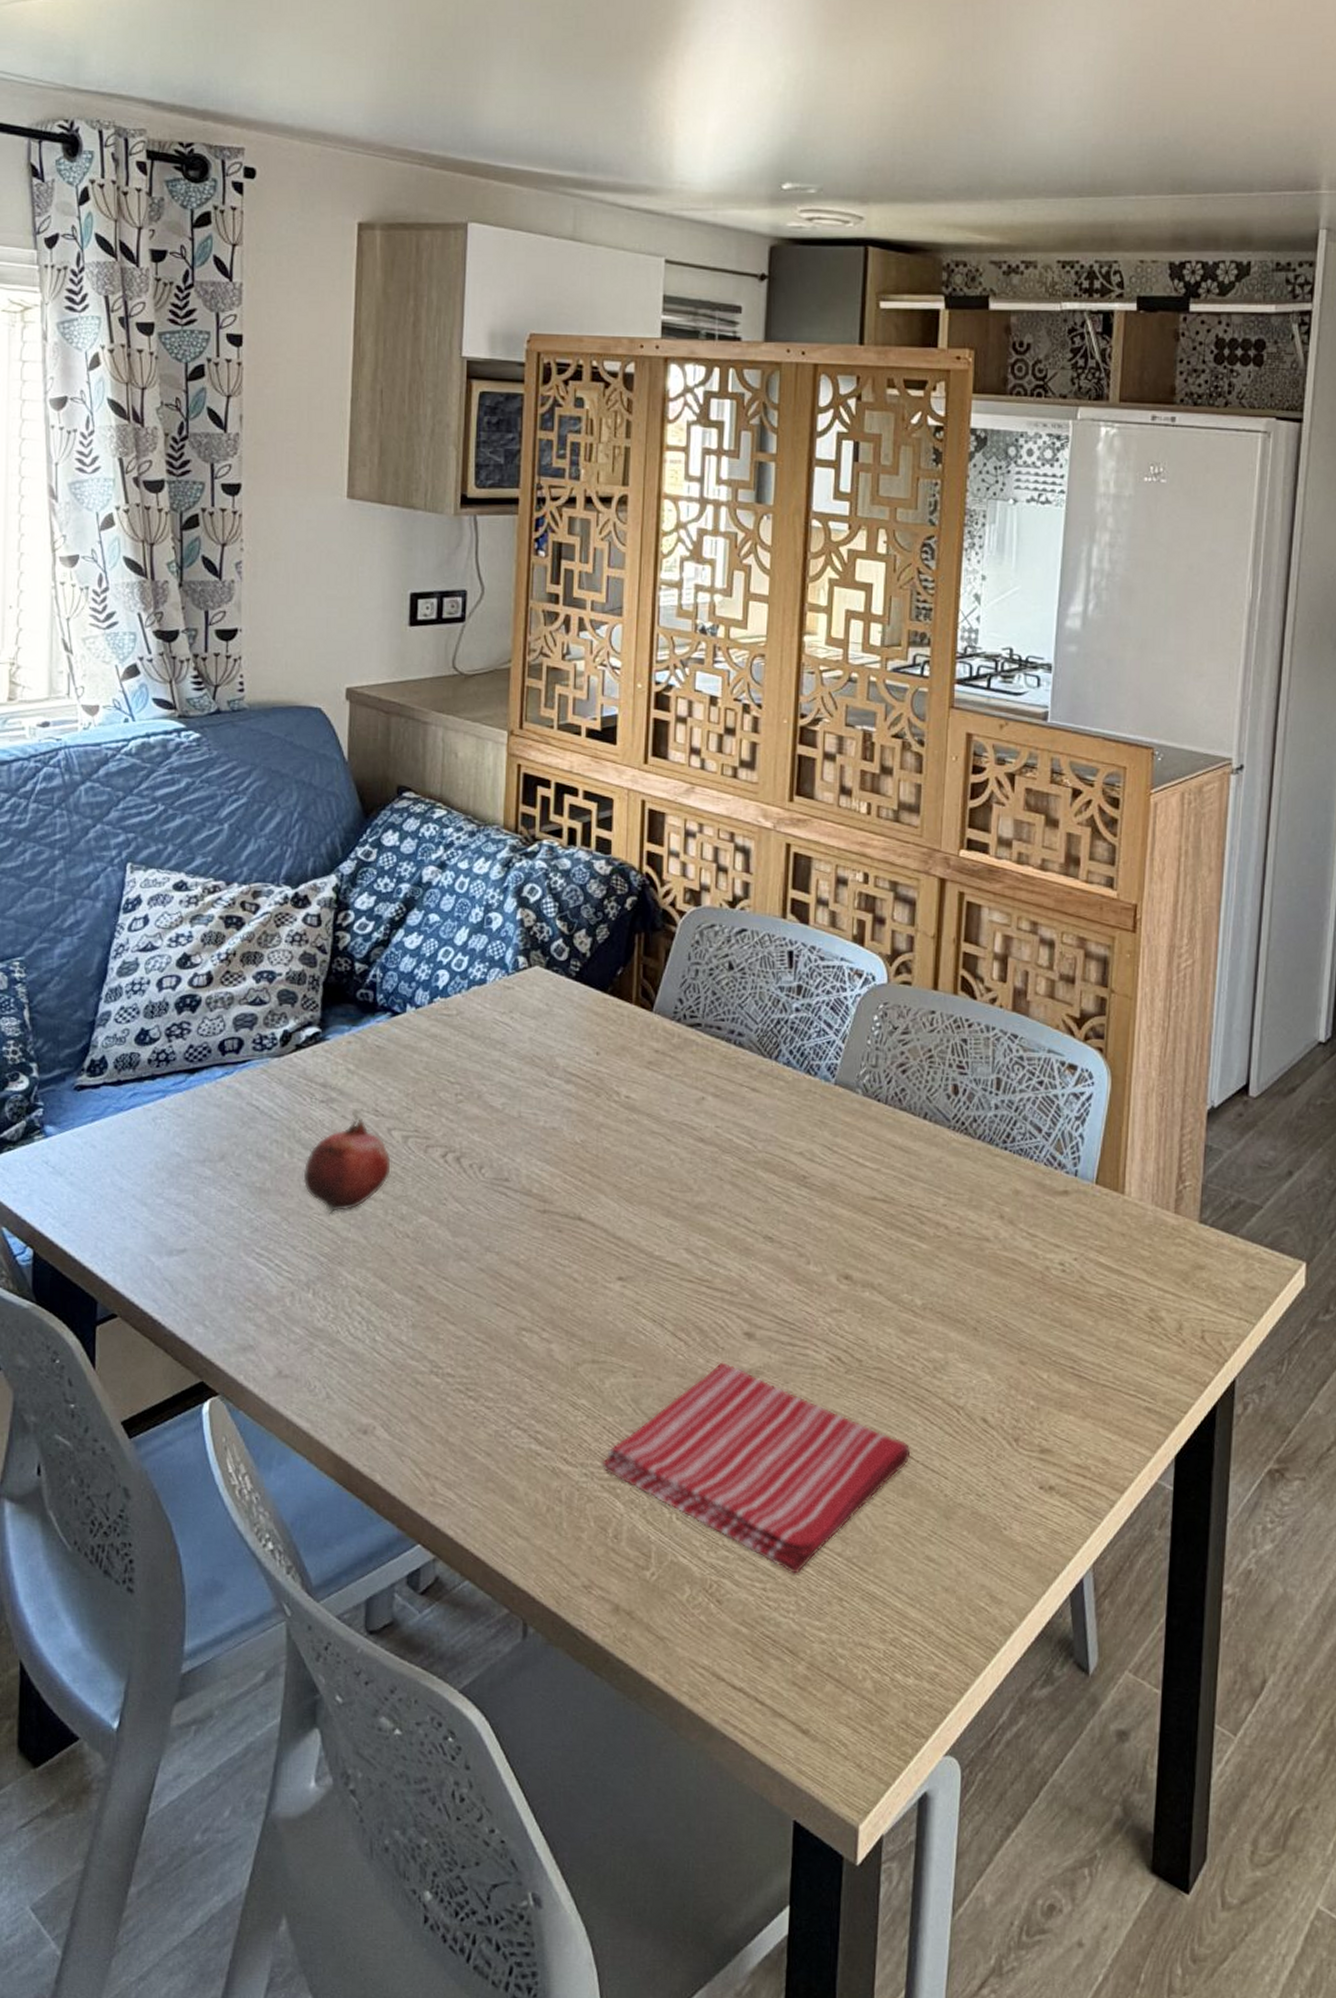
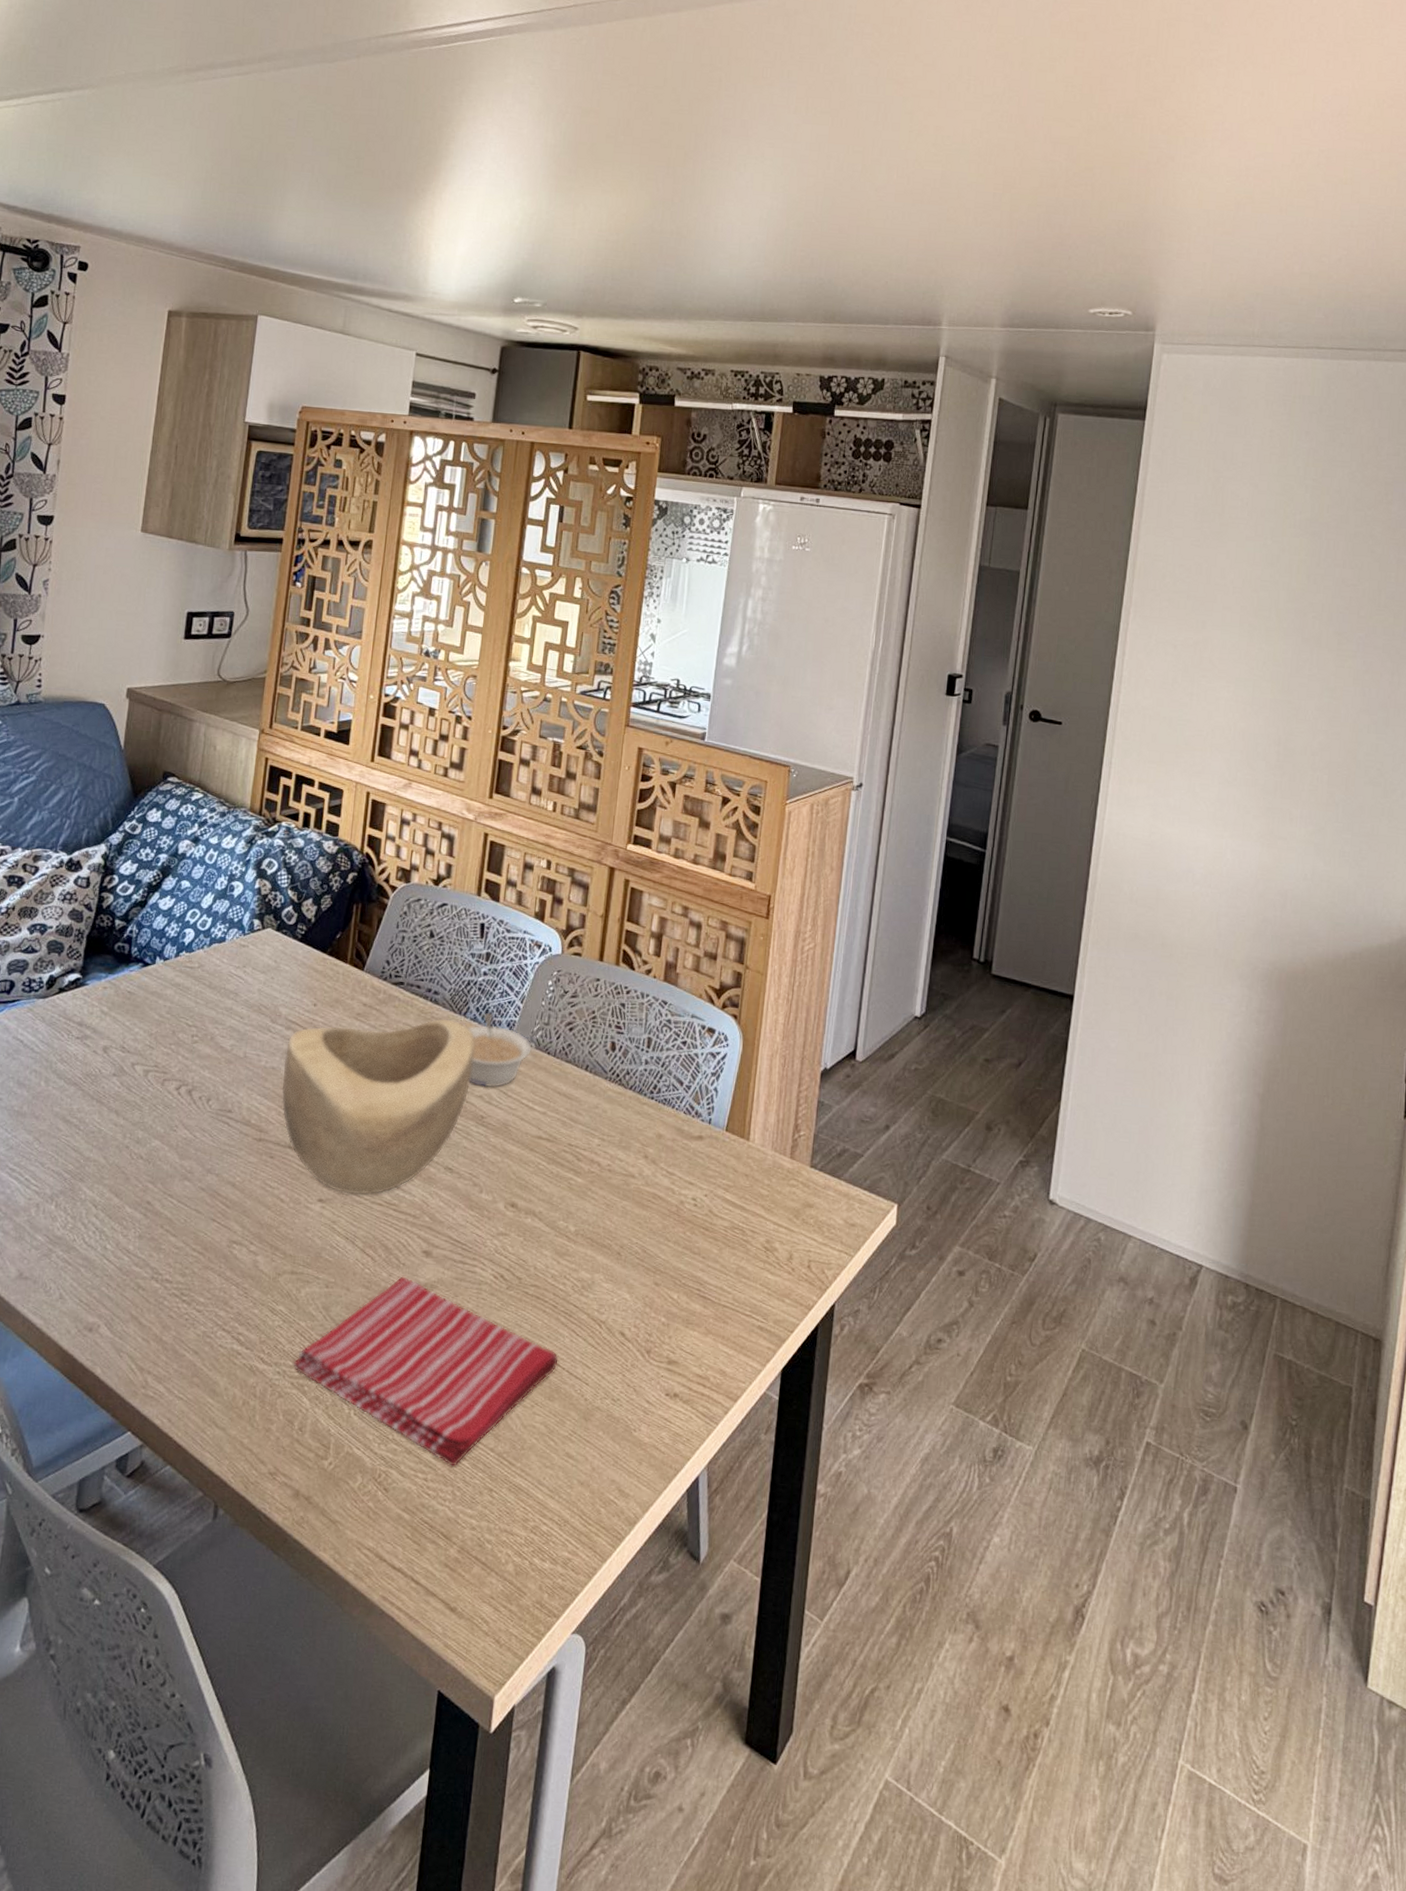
fruit: present [303,1117,391,1215] -> none [55,1053,132,1137]
decorative bowl: none [565,1065,790,1271] -> present [281,1019,475,1195]
legume: none [782,1055,858,1143] -> present [469,1012,532,1088]

